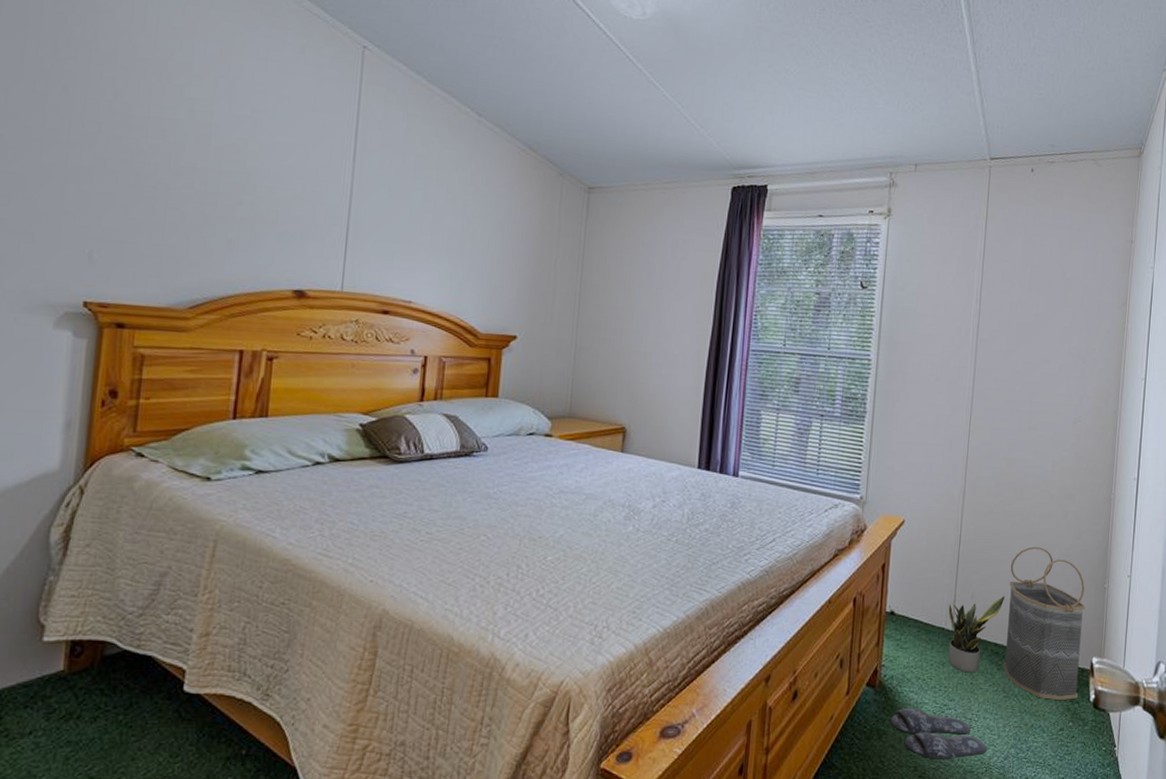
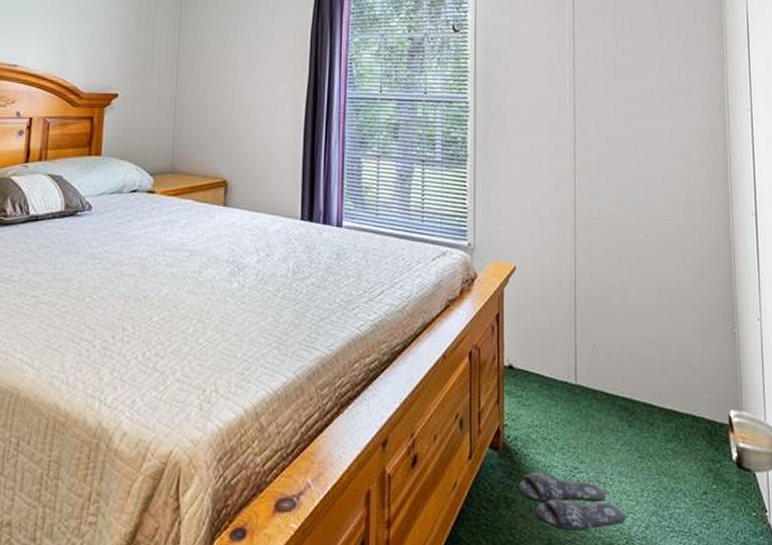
potted plant: present [948,596,1006,673] -> none [570,345,629,431]
basket: present [1003,546,1085,701] -> none [631,290,720,461]

